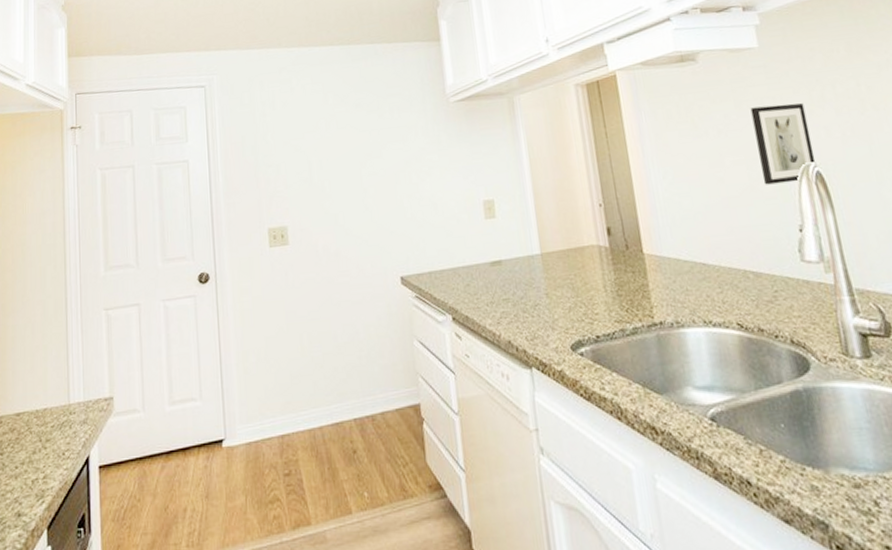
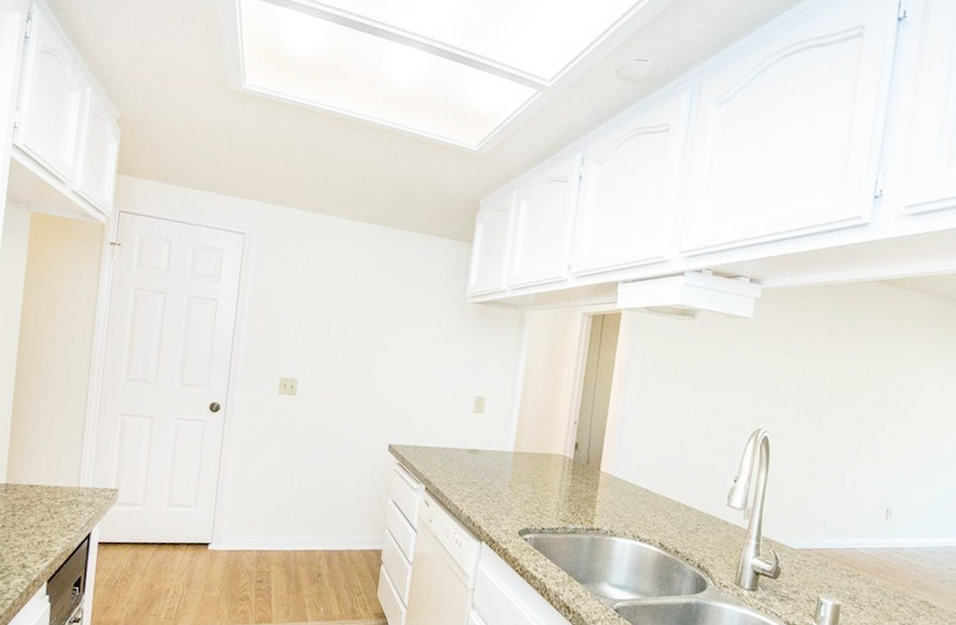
wall art: present [750,103,817,185] -> none [718,370,774,441]

